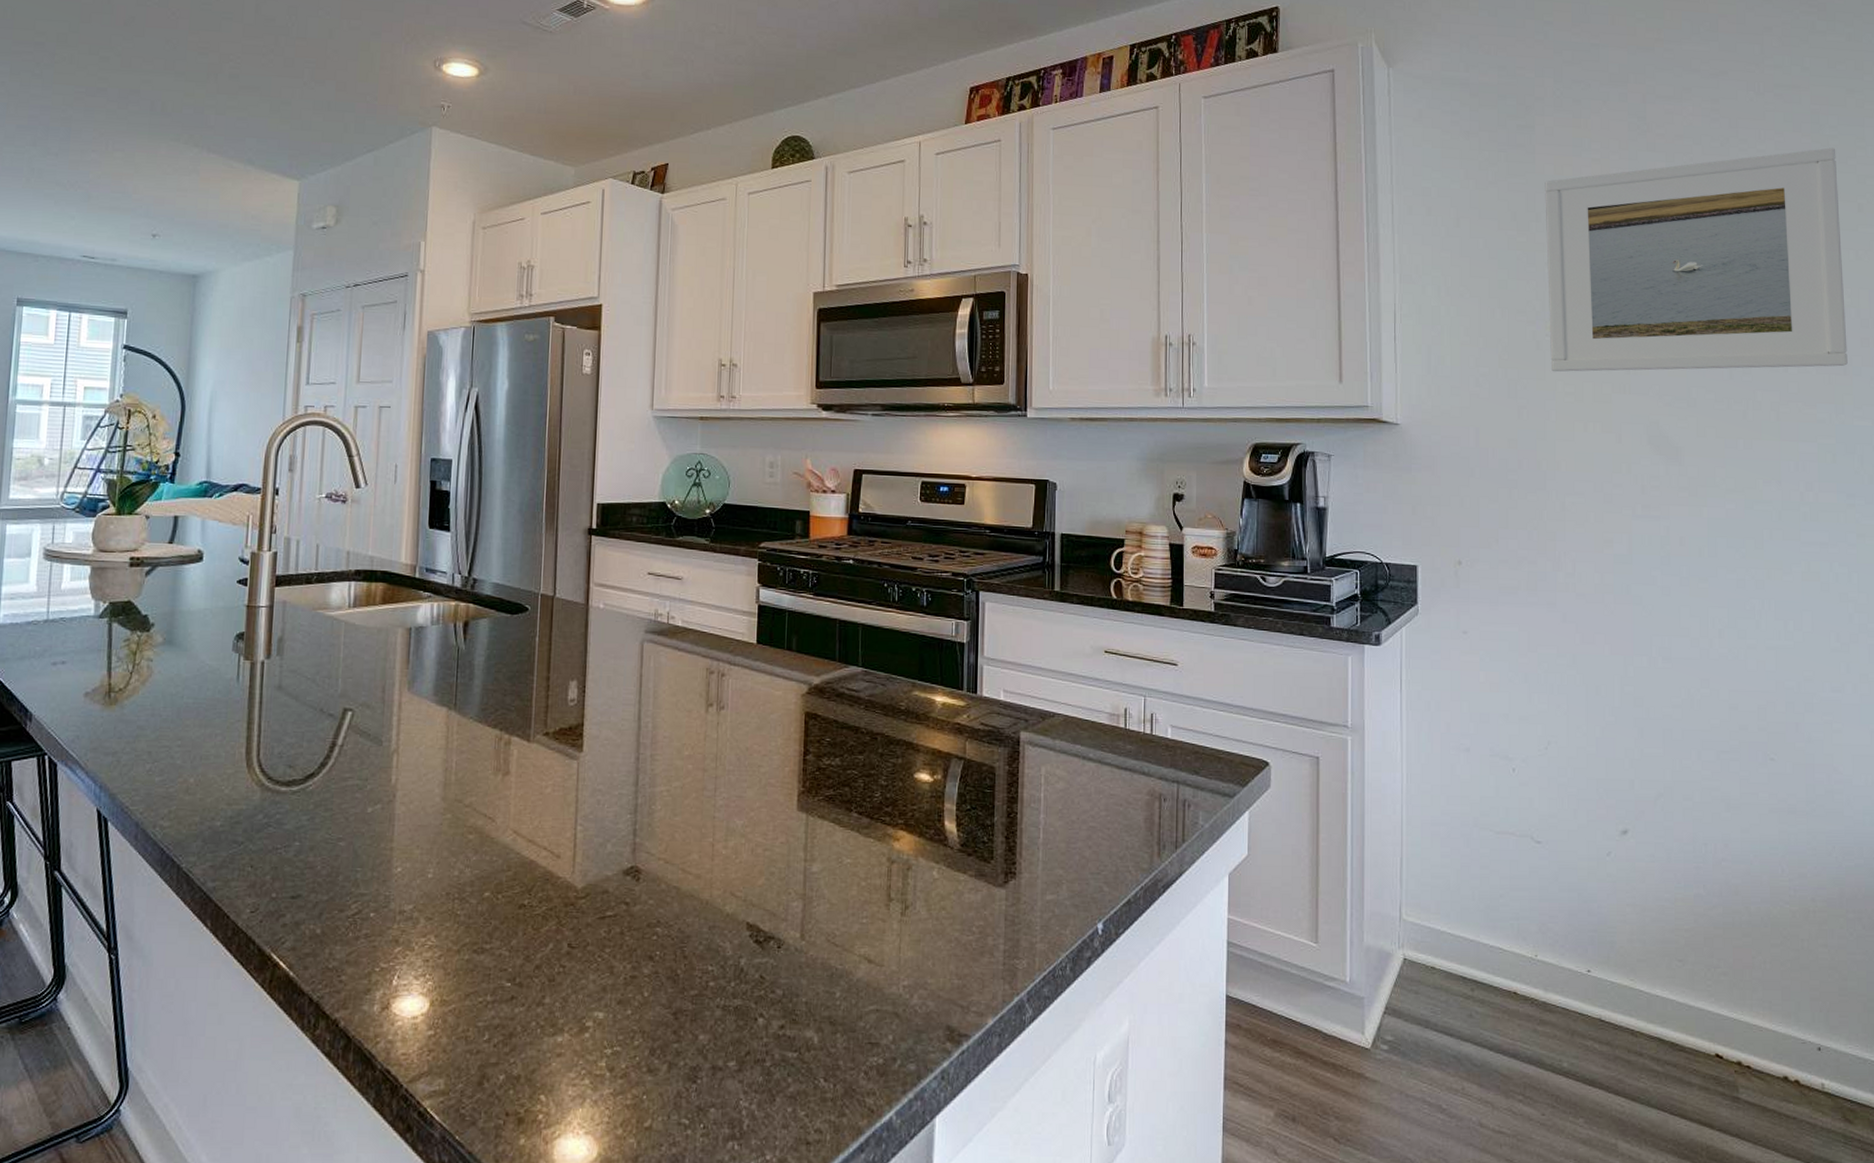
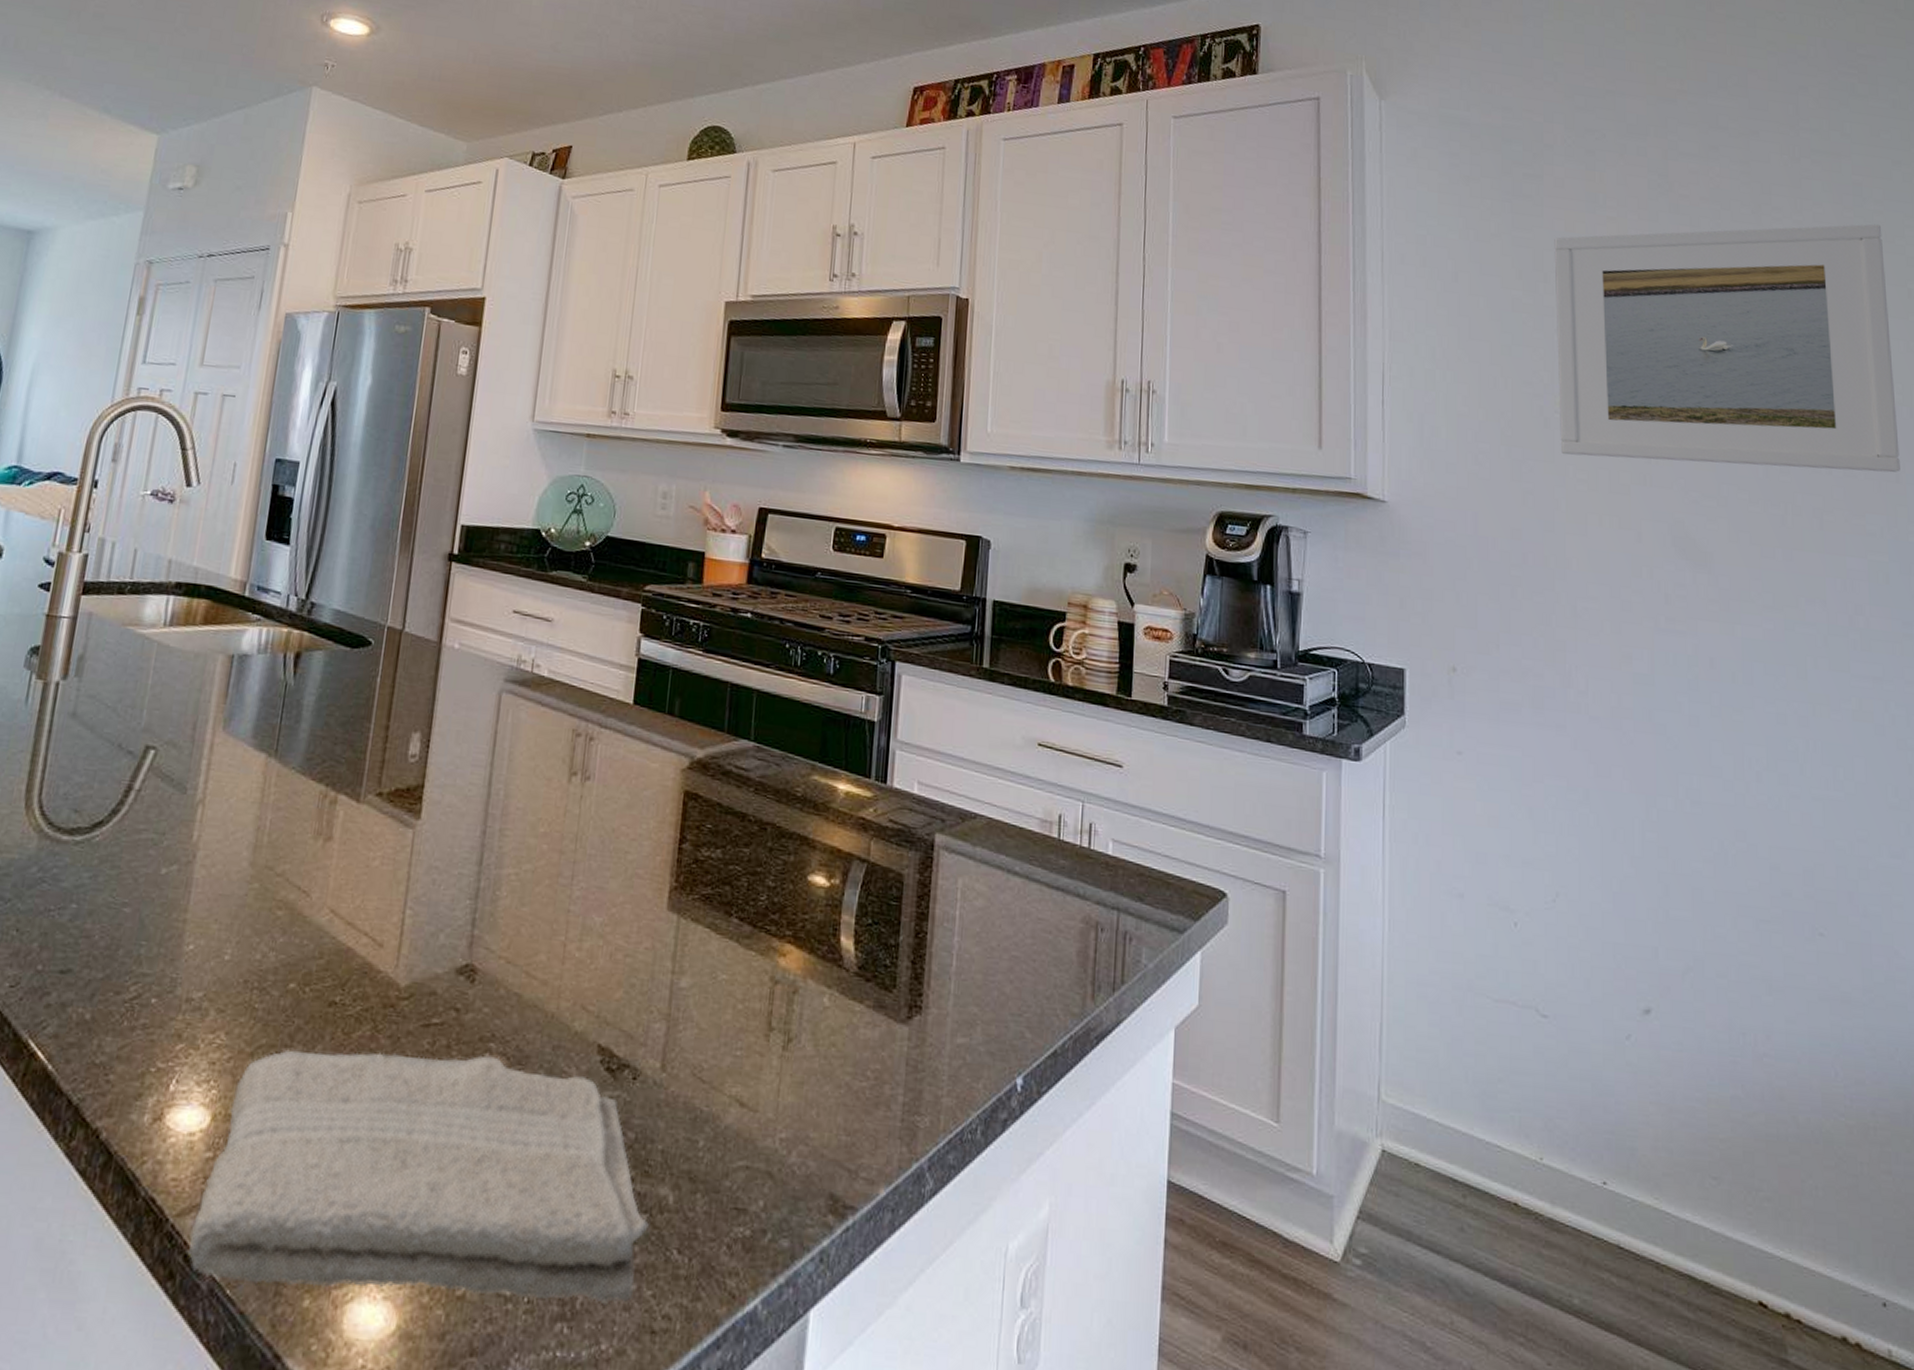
washcloth: none [421,938,799,1130] -> present [188,1049,649,1306]

